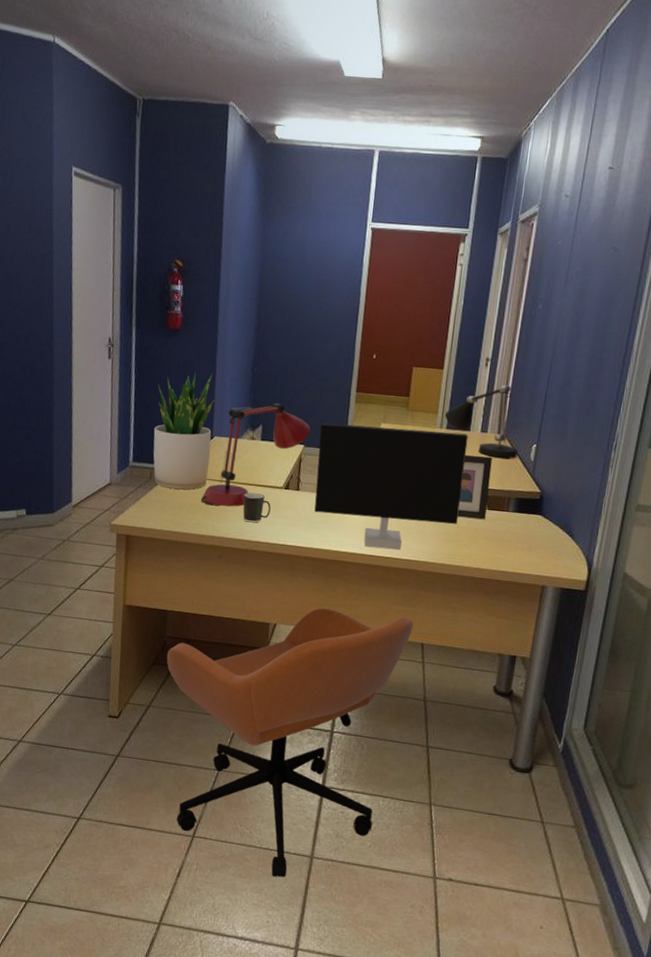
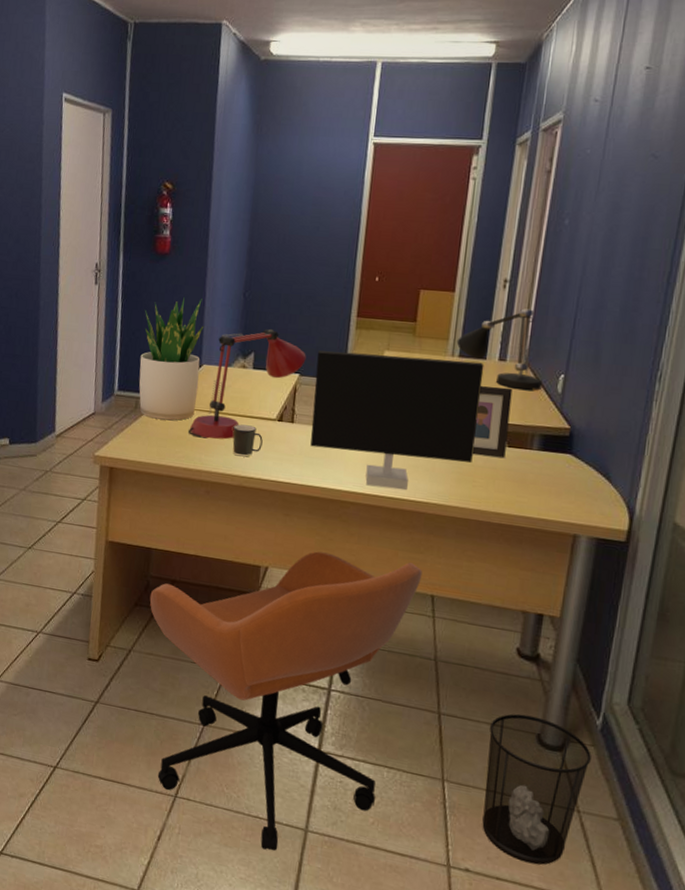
waste bin: none [463,743,554,870] -> present [482,713,592,865]

